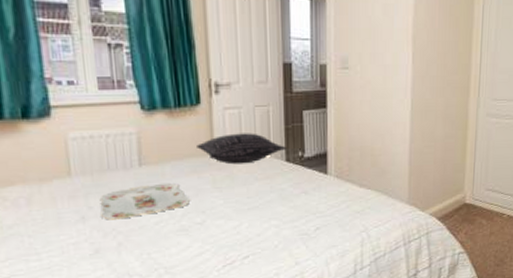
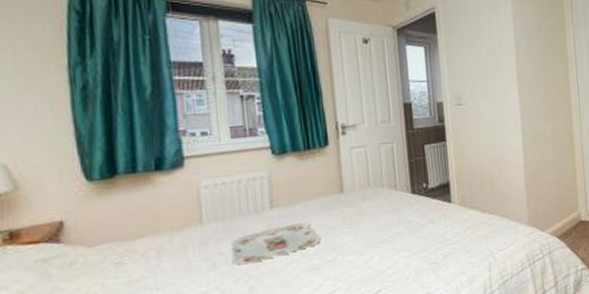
pillow: present [197,133,288,165] -> none [326,168,412,200]

